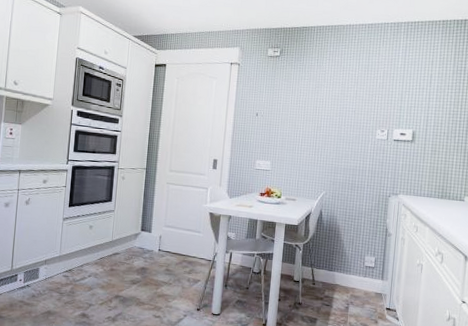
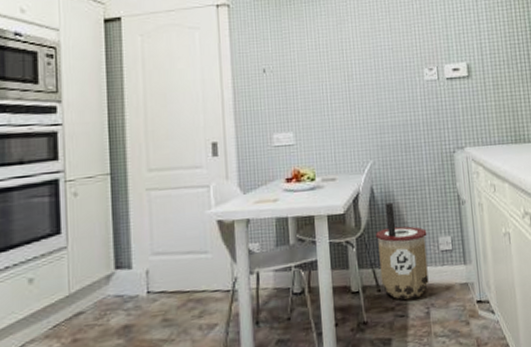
trash can: none [316,224,357,296] -> present [376,202,429,300]

